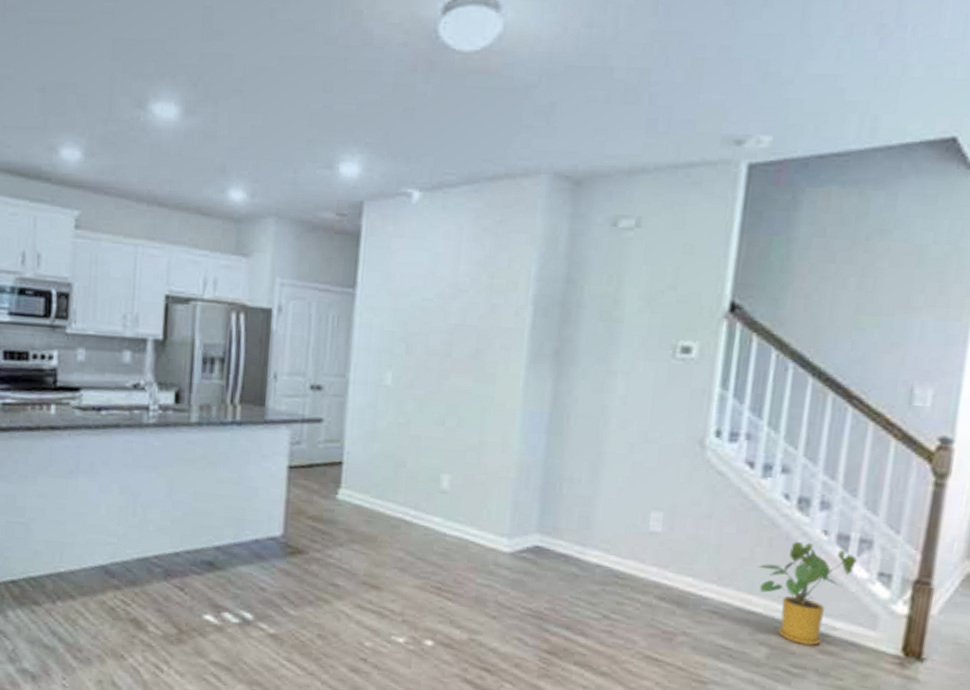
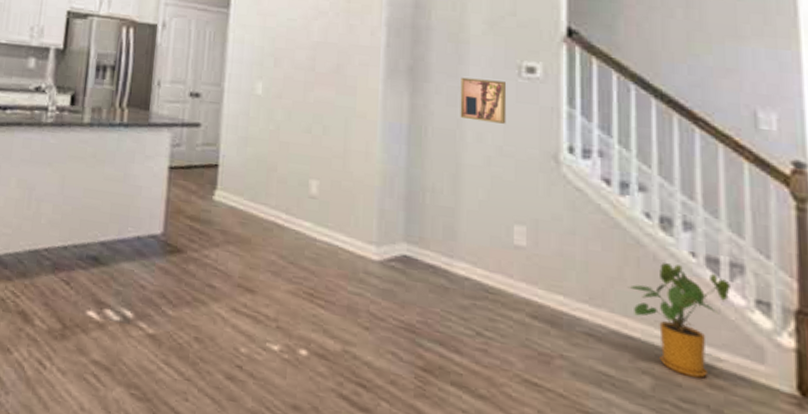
wall art: none [605,360,659,409] -> present [460,77,507,124]

